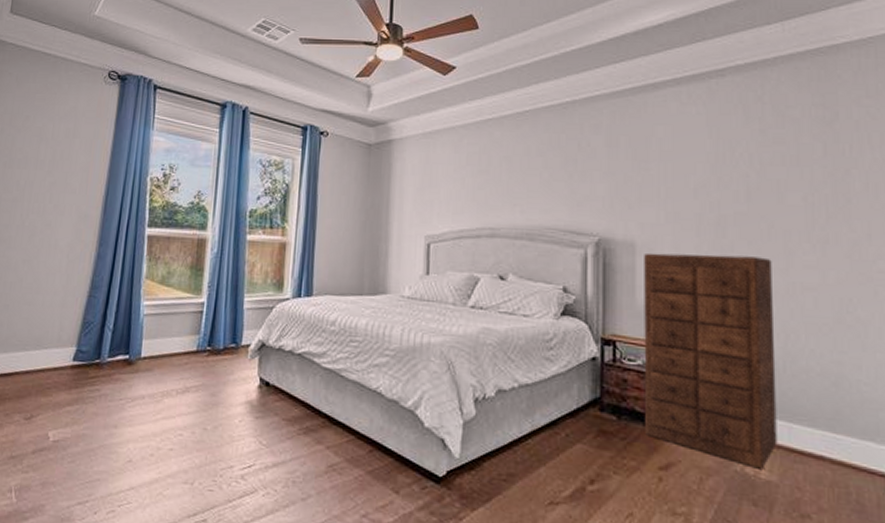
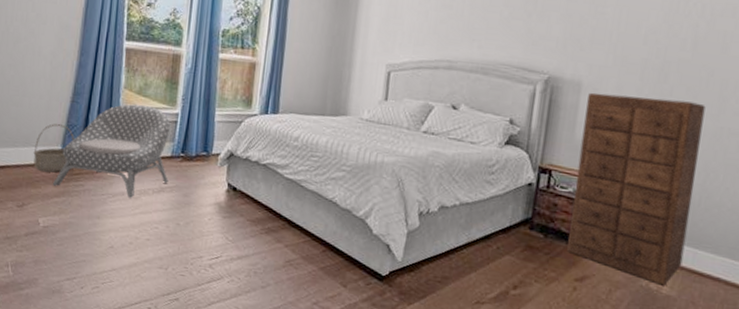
basket: none [45,321,92,377] -> present [33,123,75,173]
armchair: none [64,295,195,402] -> present [52,104,170,198]

